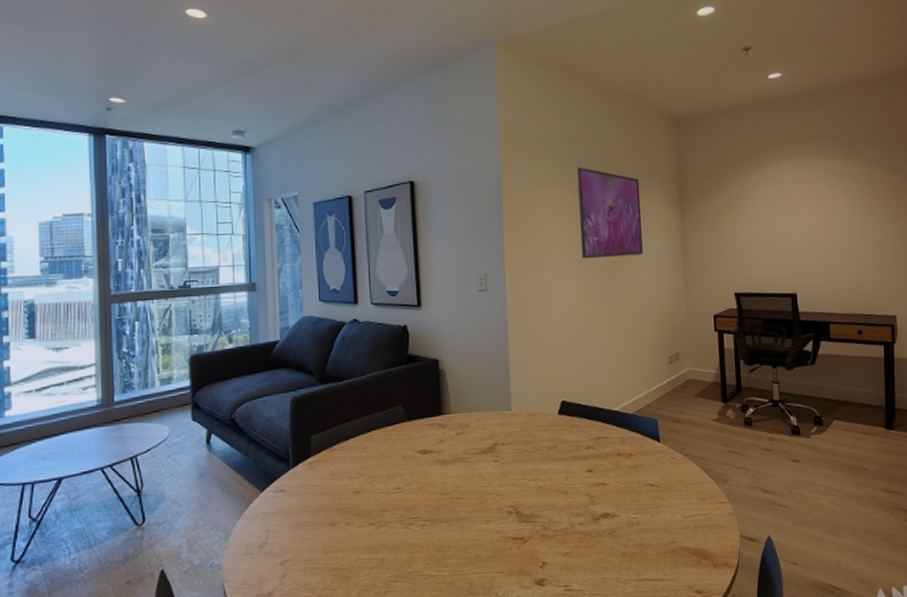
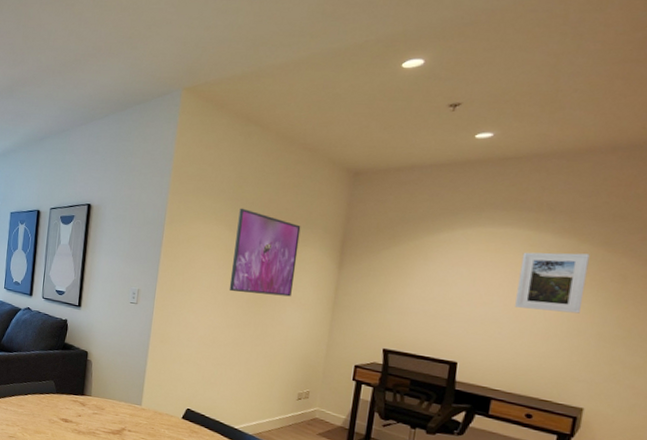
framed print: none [825,175,876,232] -> present [515,252,590,314]

